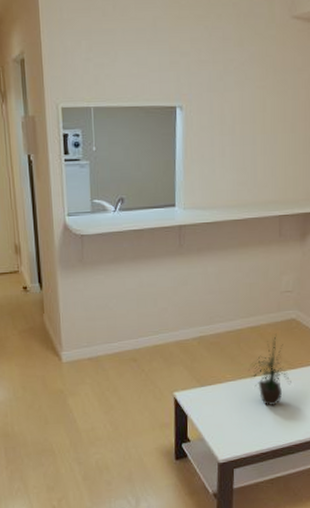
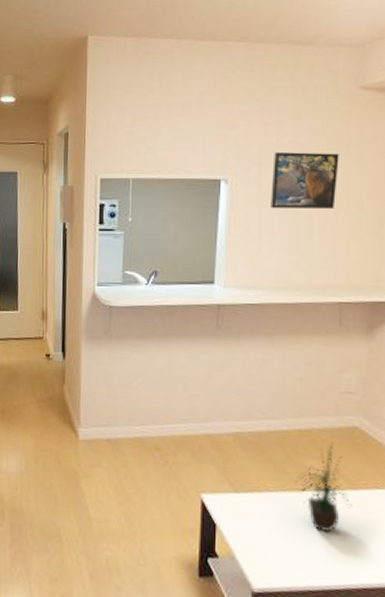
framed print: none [220,78,277,133] -> present [271,151,339,210]

